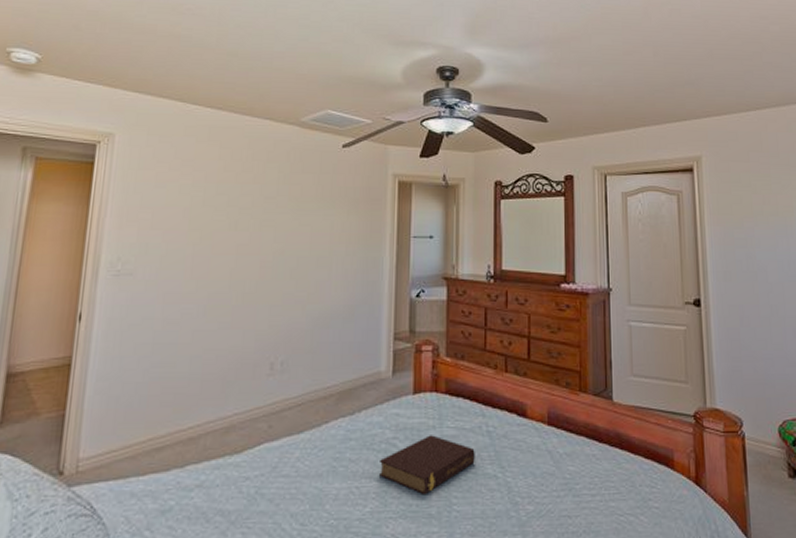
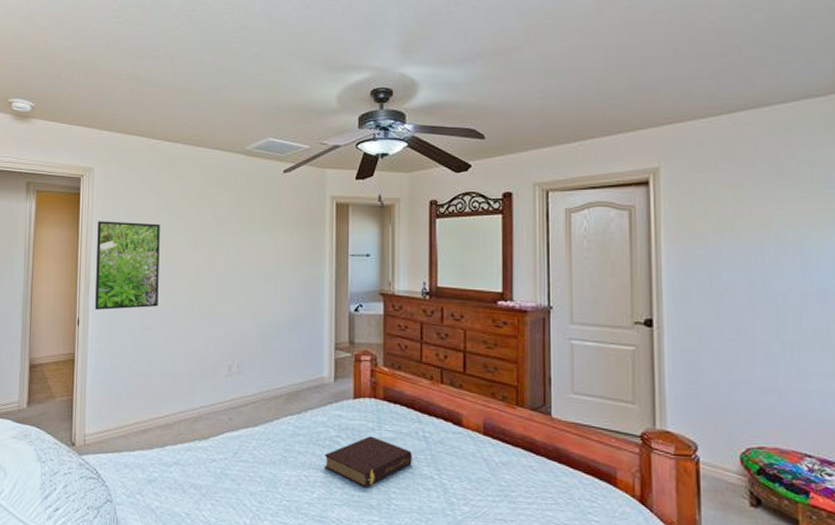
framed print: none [104,195,195,301] -> present [95,221,160,310]

